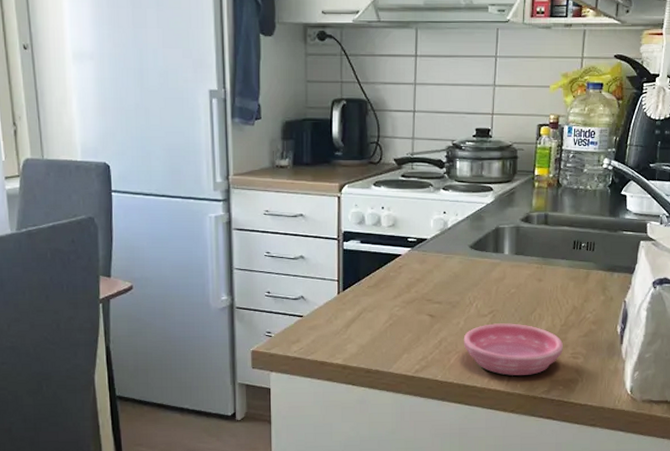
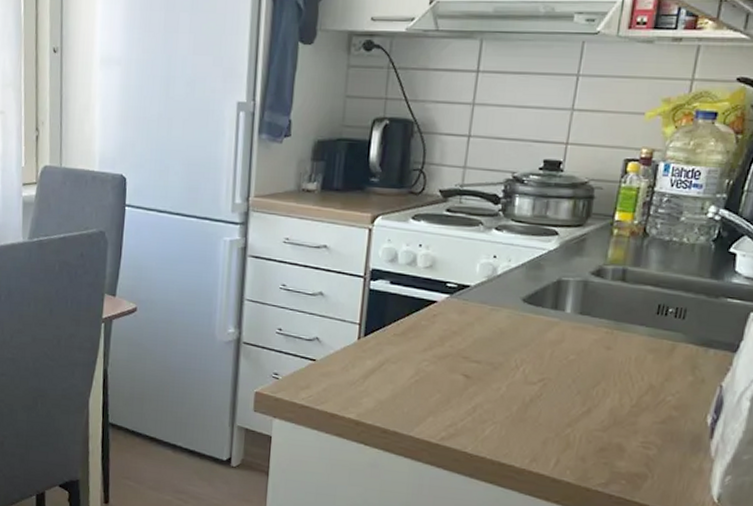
saucer: present [463,323,563,376] -> none [502,394,631,462]

